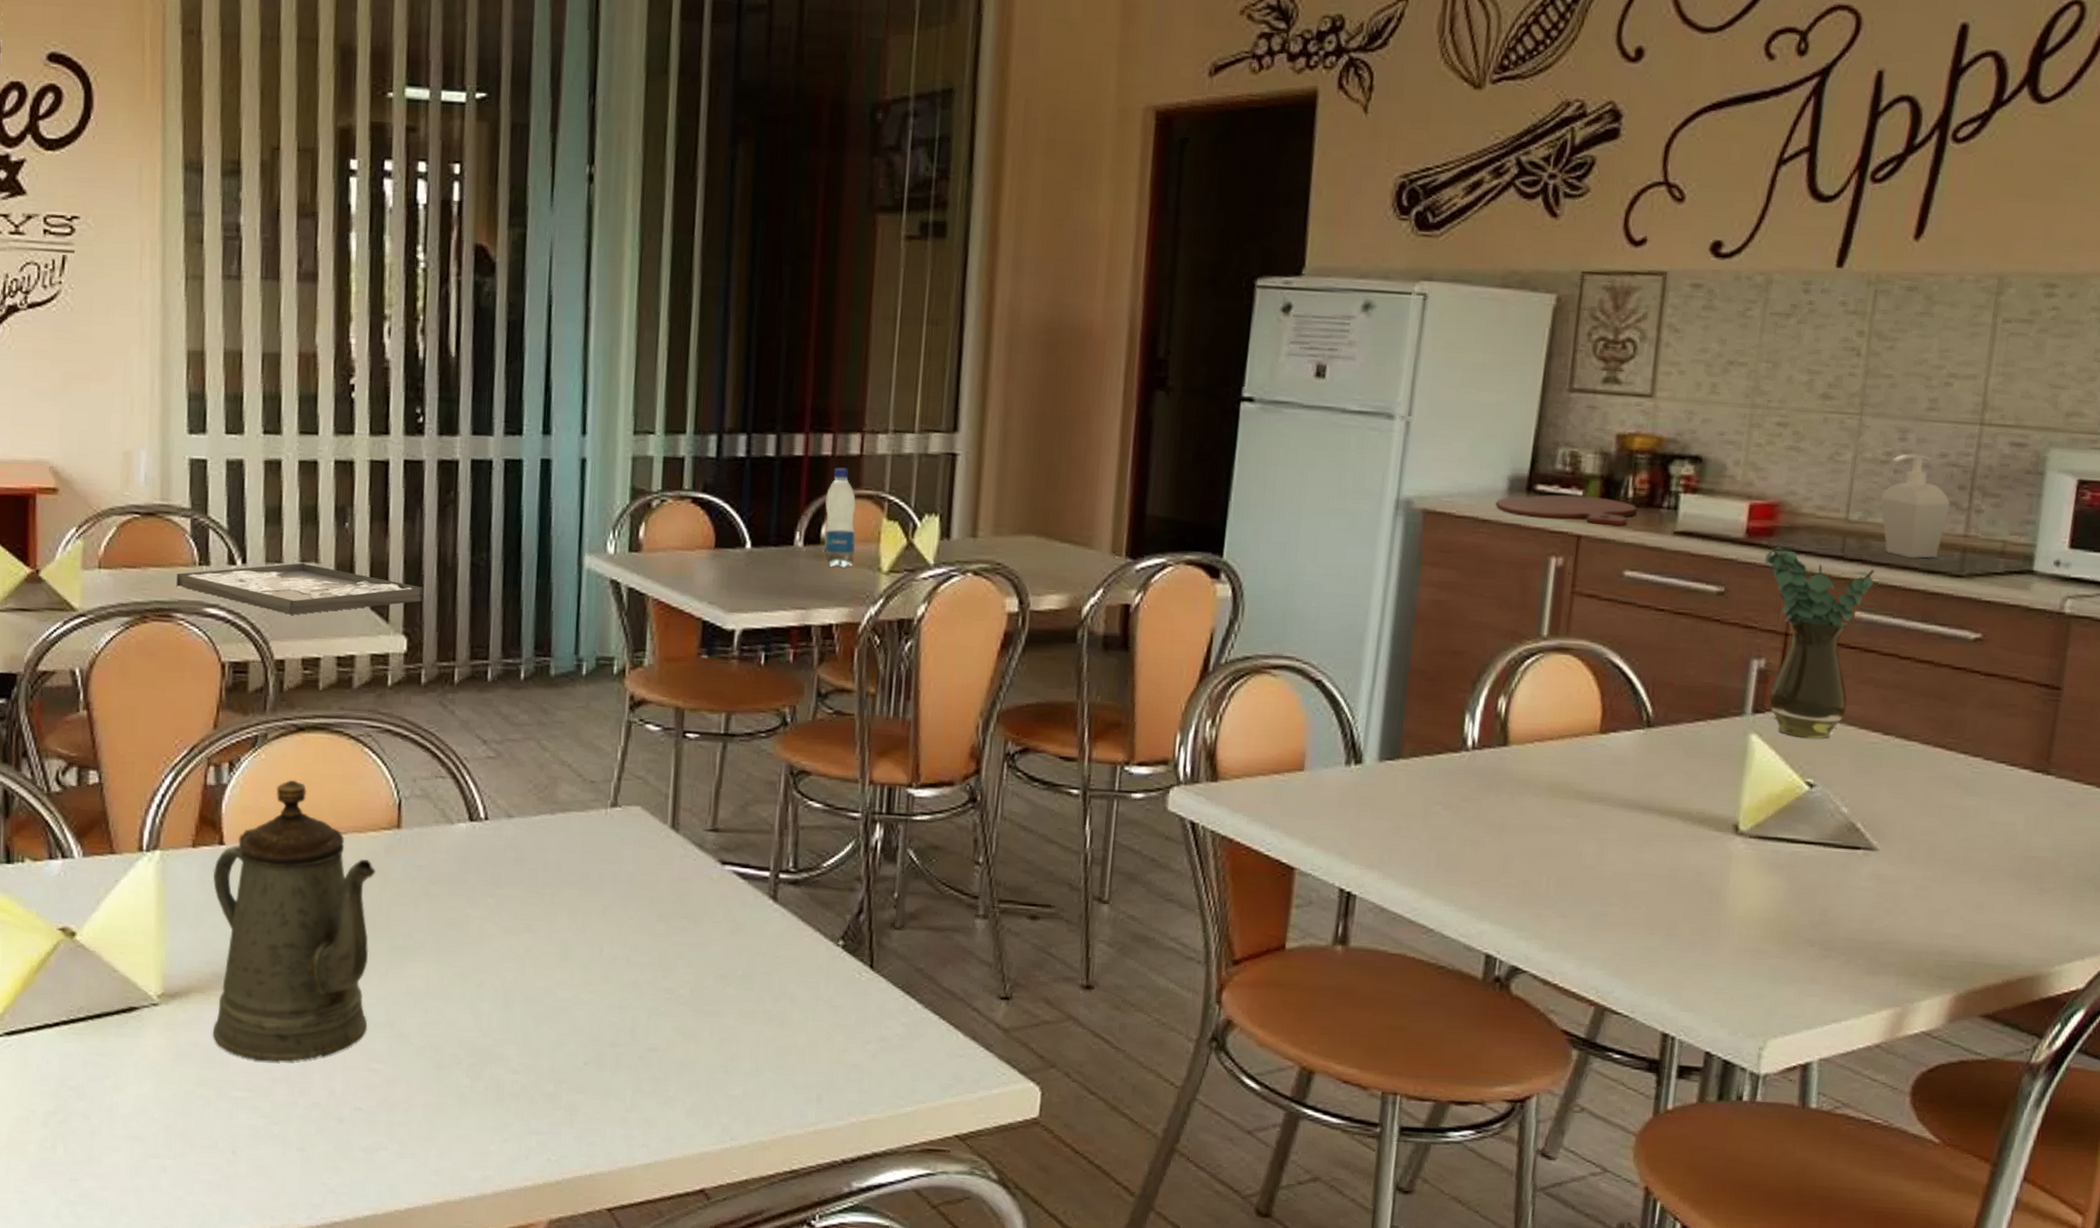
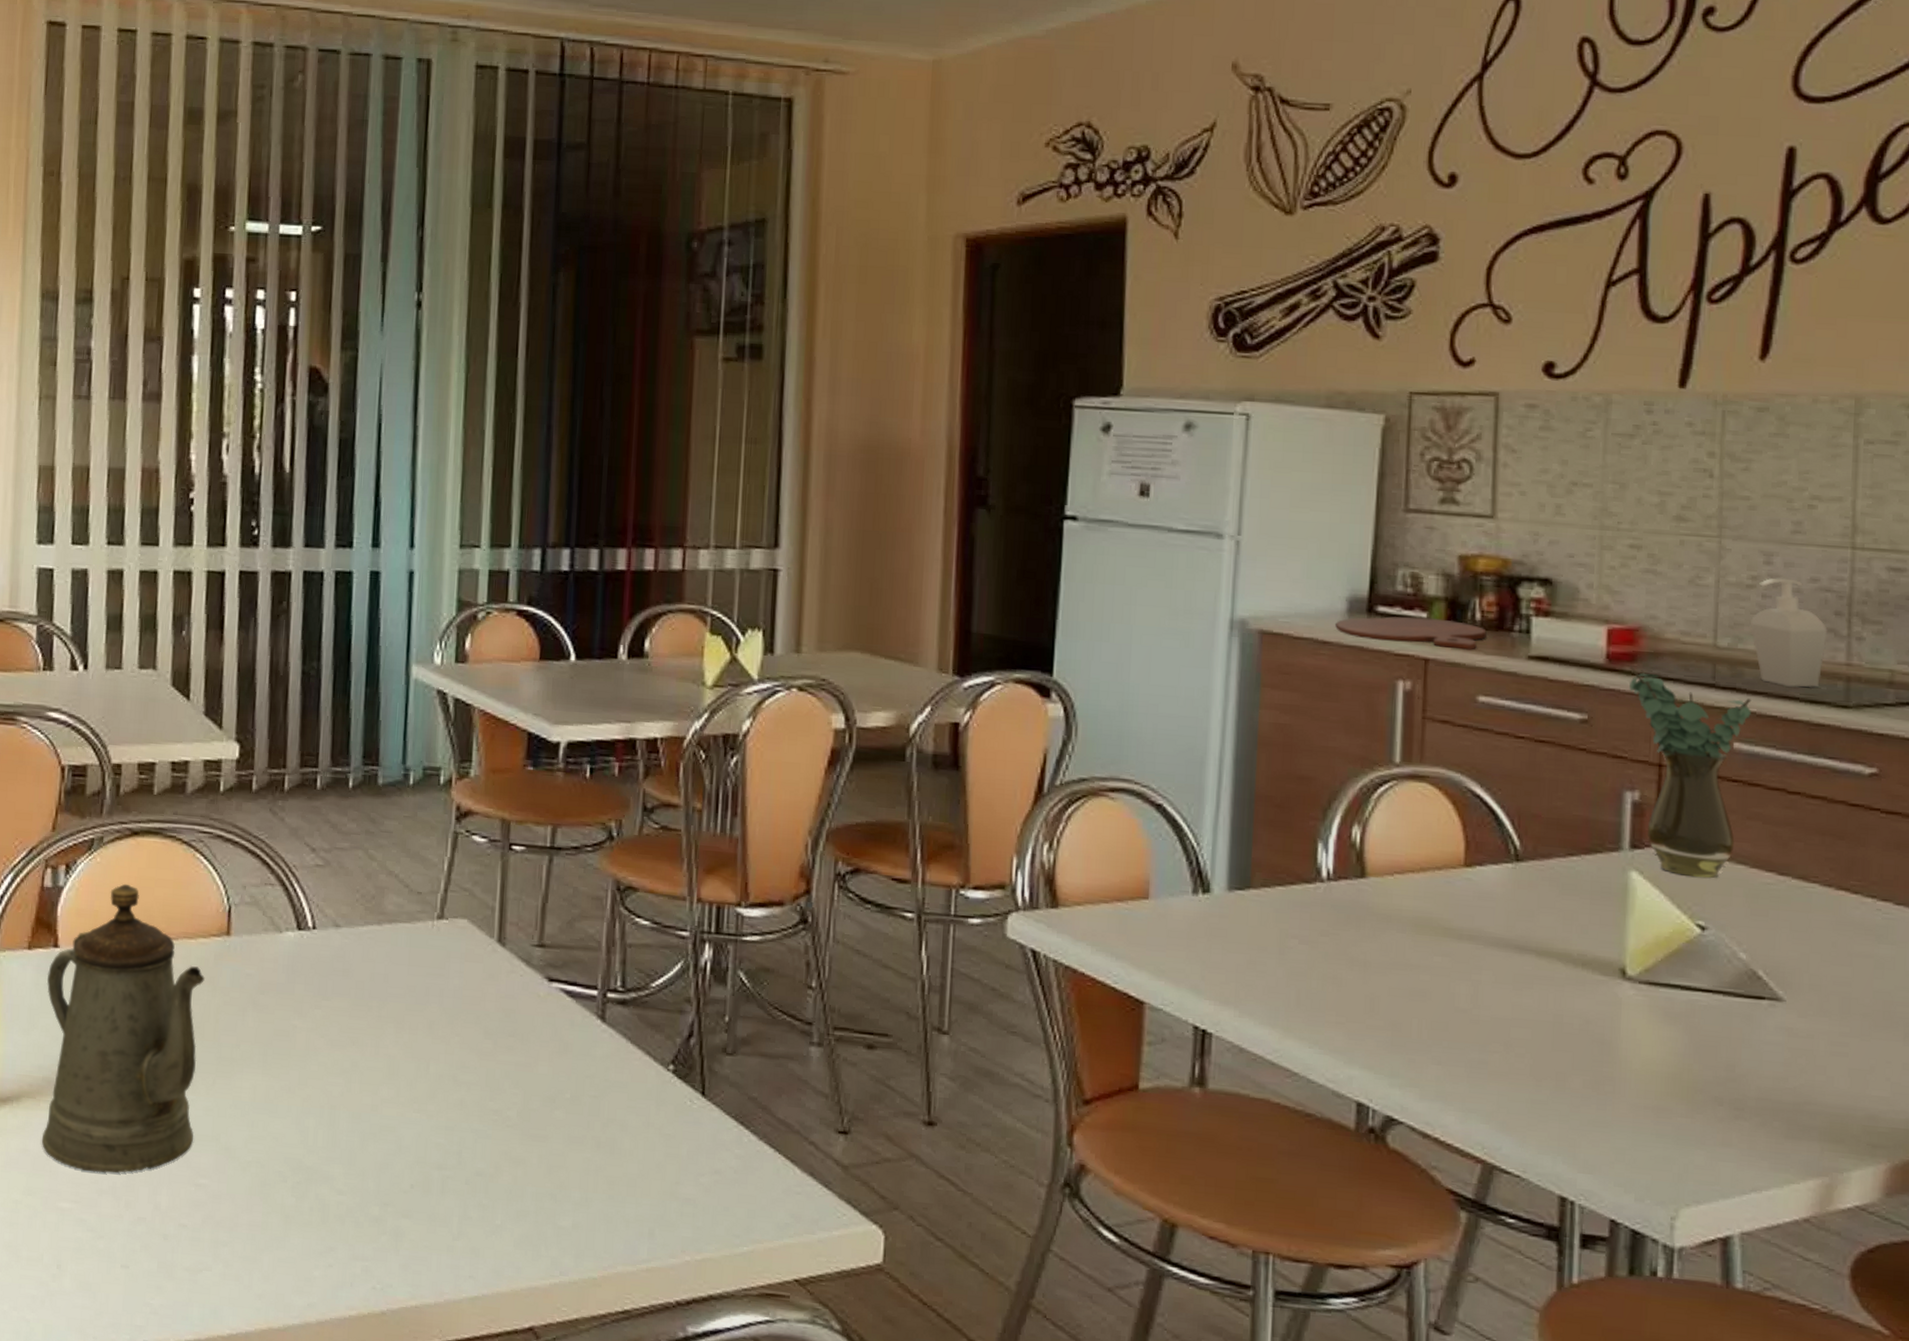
tray: present [176,562,424,615] -> none [21,669,256,720]
bottle: present [824,467,857,568] -> none [648,582,679,682]

